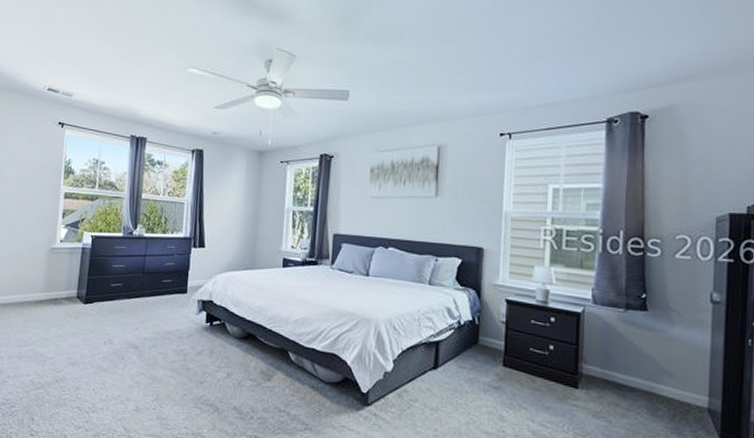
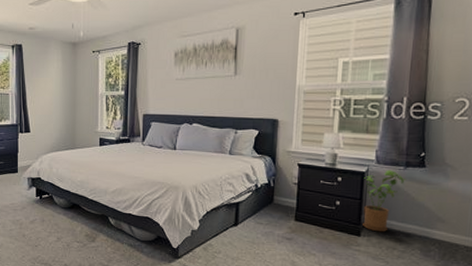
house plant: none [580,311,628,385] -> present [363,170,407,232]

